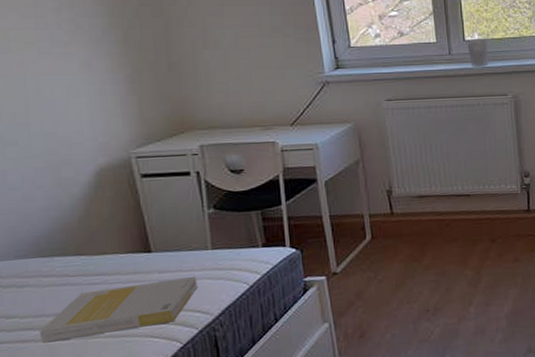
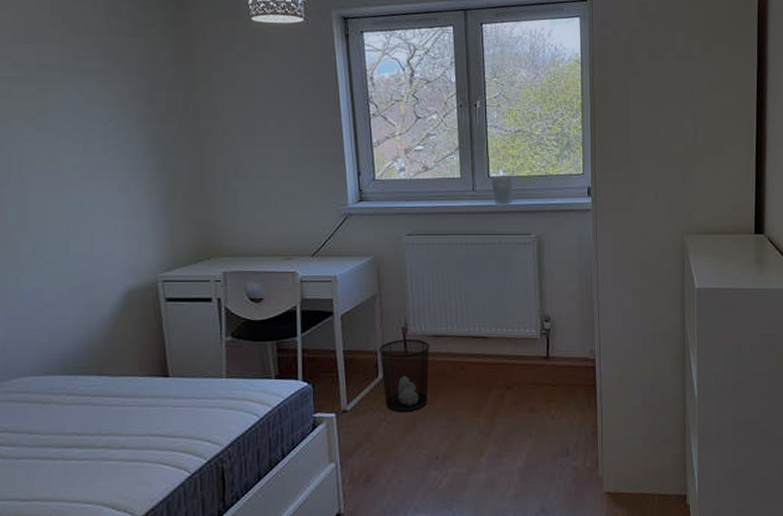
book: present [39,276,199,343] -> none [57,404,211,462]
waste bin: none [365,200,416,271] -> present [379,338,430,413]

